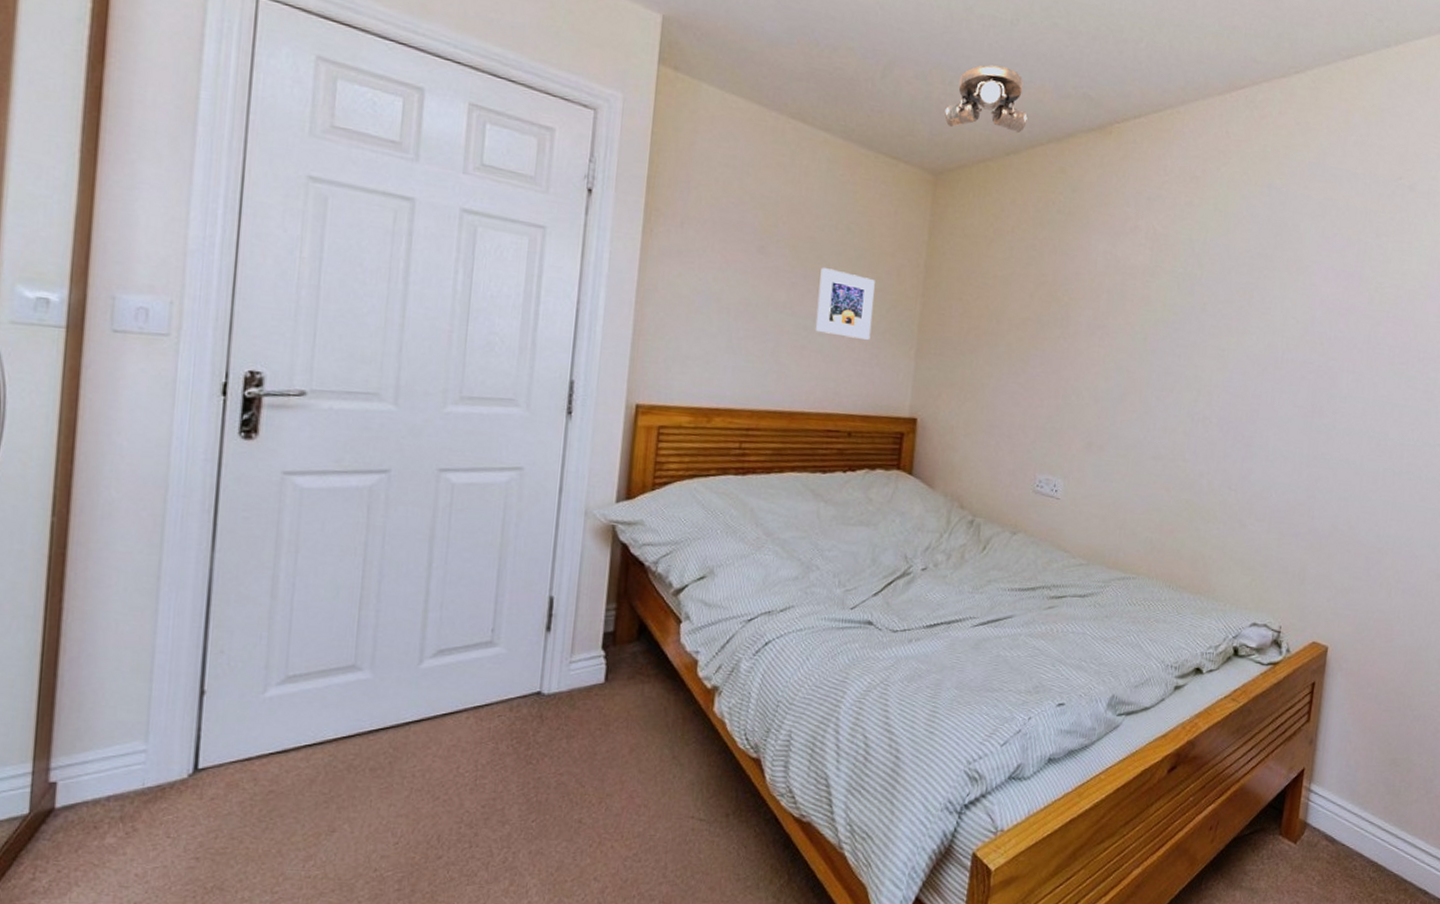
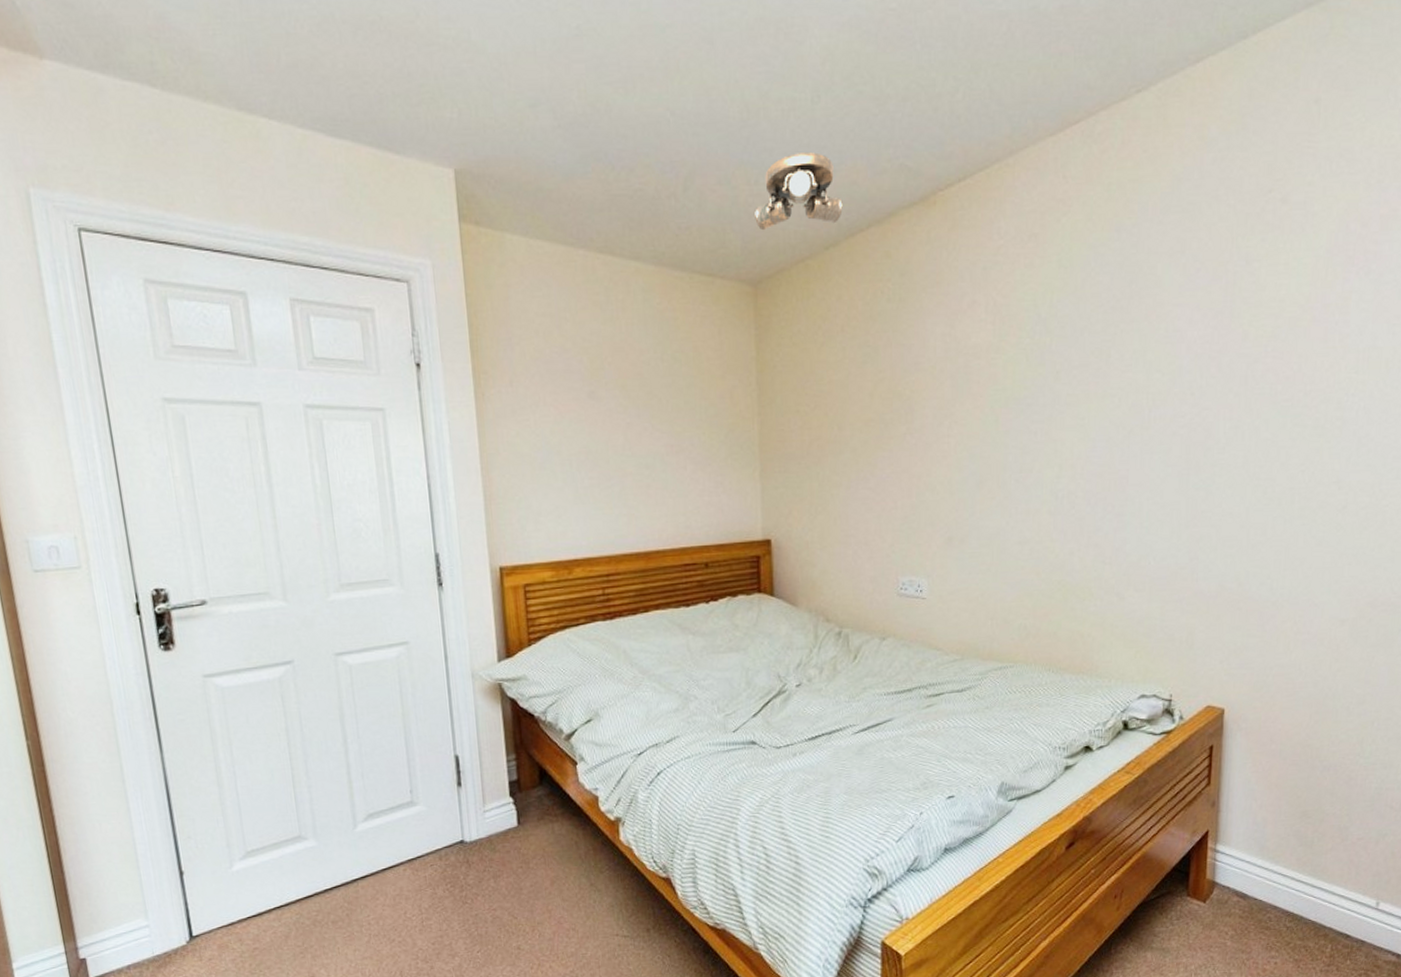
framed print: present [815,268,875,340] -> none [653,402,713,469]

